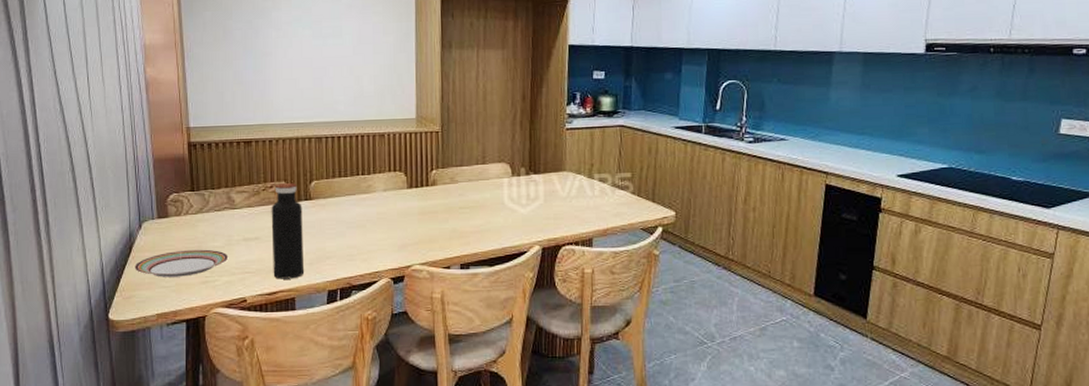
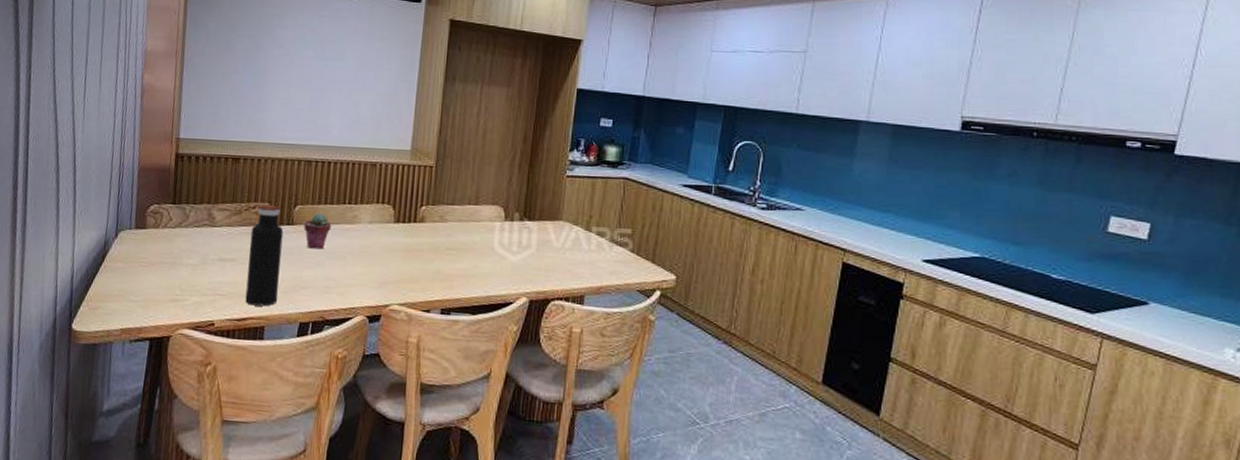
plate: present [134,249,229,277] -> none [104,264,202,293]
potted succulent: none [321,187,348,221] -> present [303,213,332,249]

